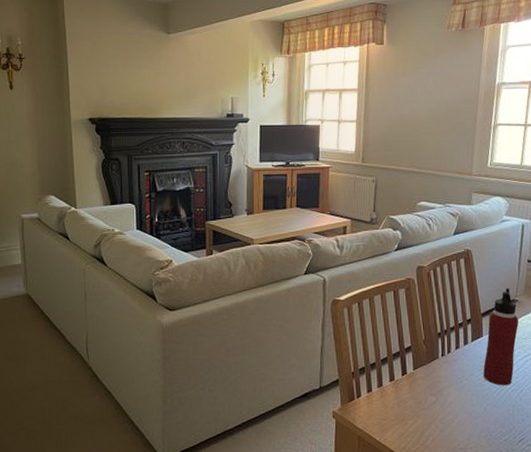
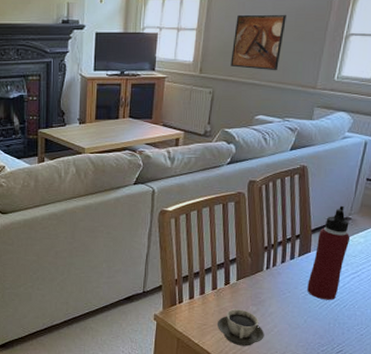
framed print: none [390,106,438,159] -> present [230,14,286,71]
cup: none [397,401,446,441] -> present [217,309,264,346]

